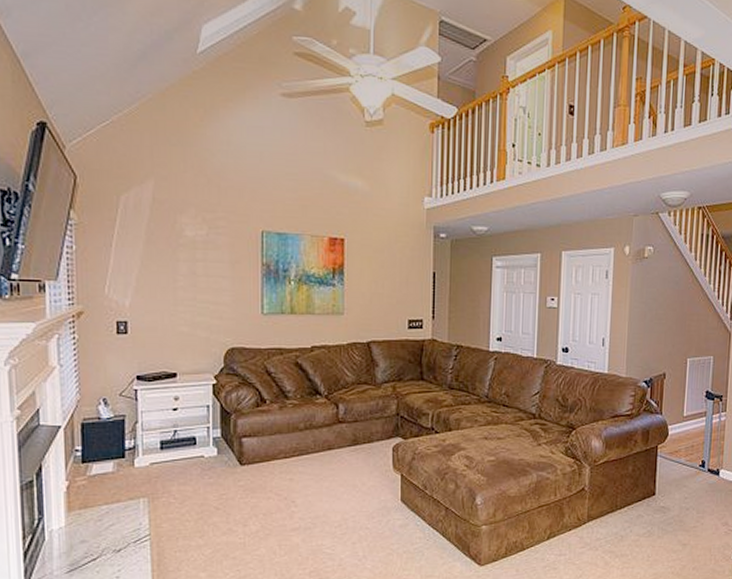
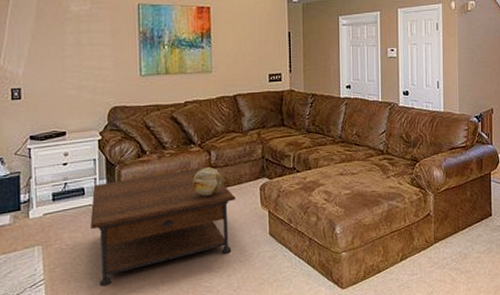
coffee table: none [202,422,365,547] -> present [90,168,236,287]
decorative sphere: none [317,422,350,455] -> present [192,167,222,197]

